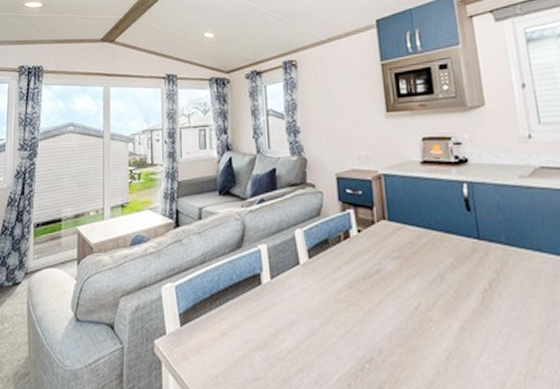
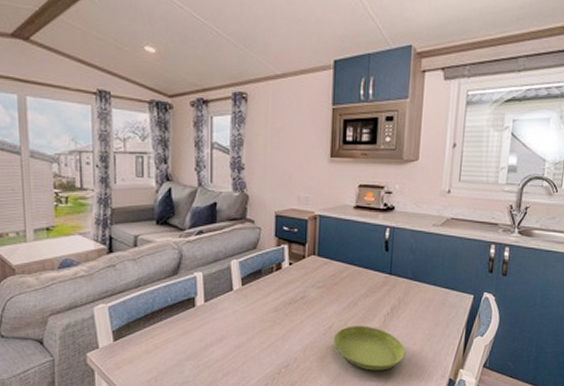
saucer: none [422,306,521,370] -> present [333,325,406,371]

